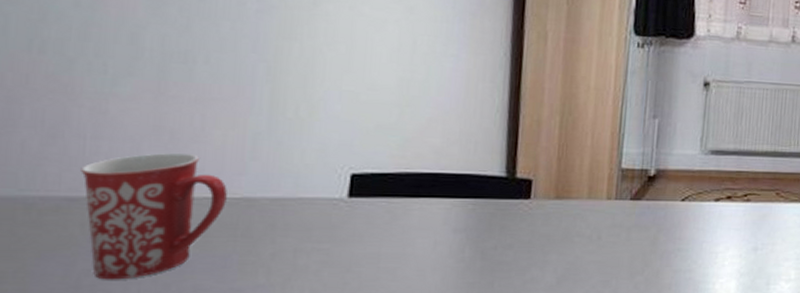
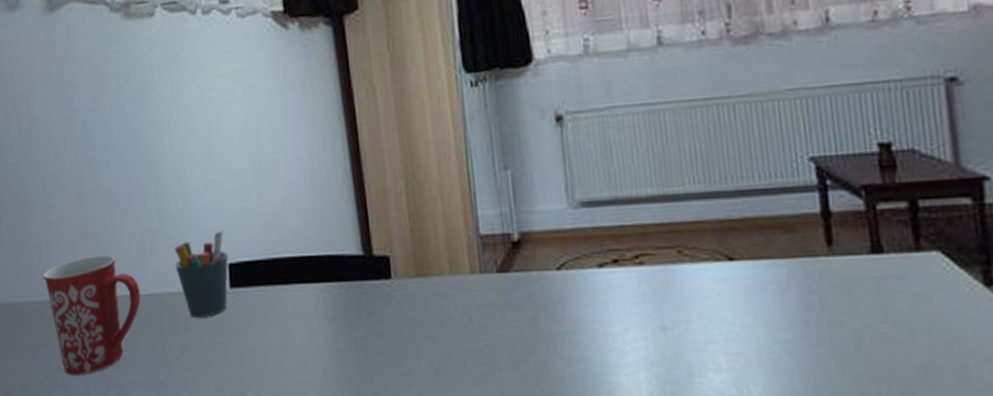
pen holder: none [281,141,352,225] -> present [175,230,229,319]

